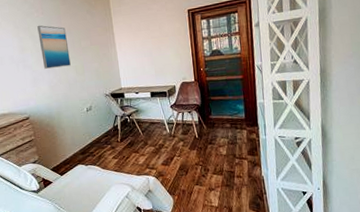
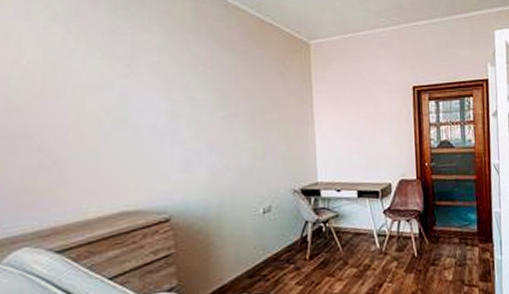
wall art: present [37,25,71,69] -> none [201,84,246,148]

